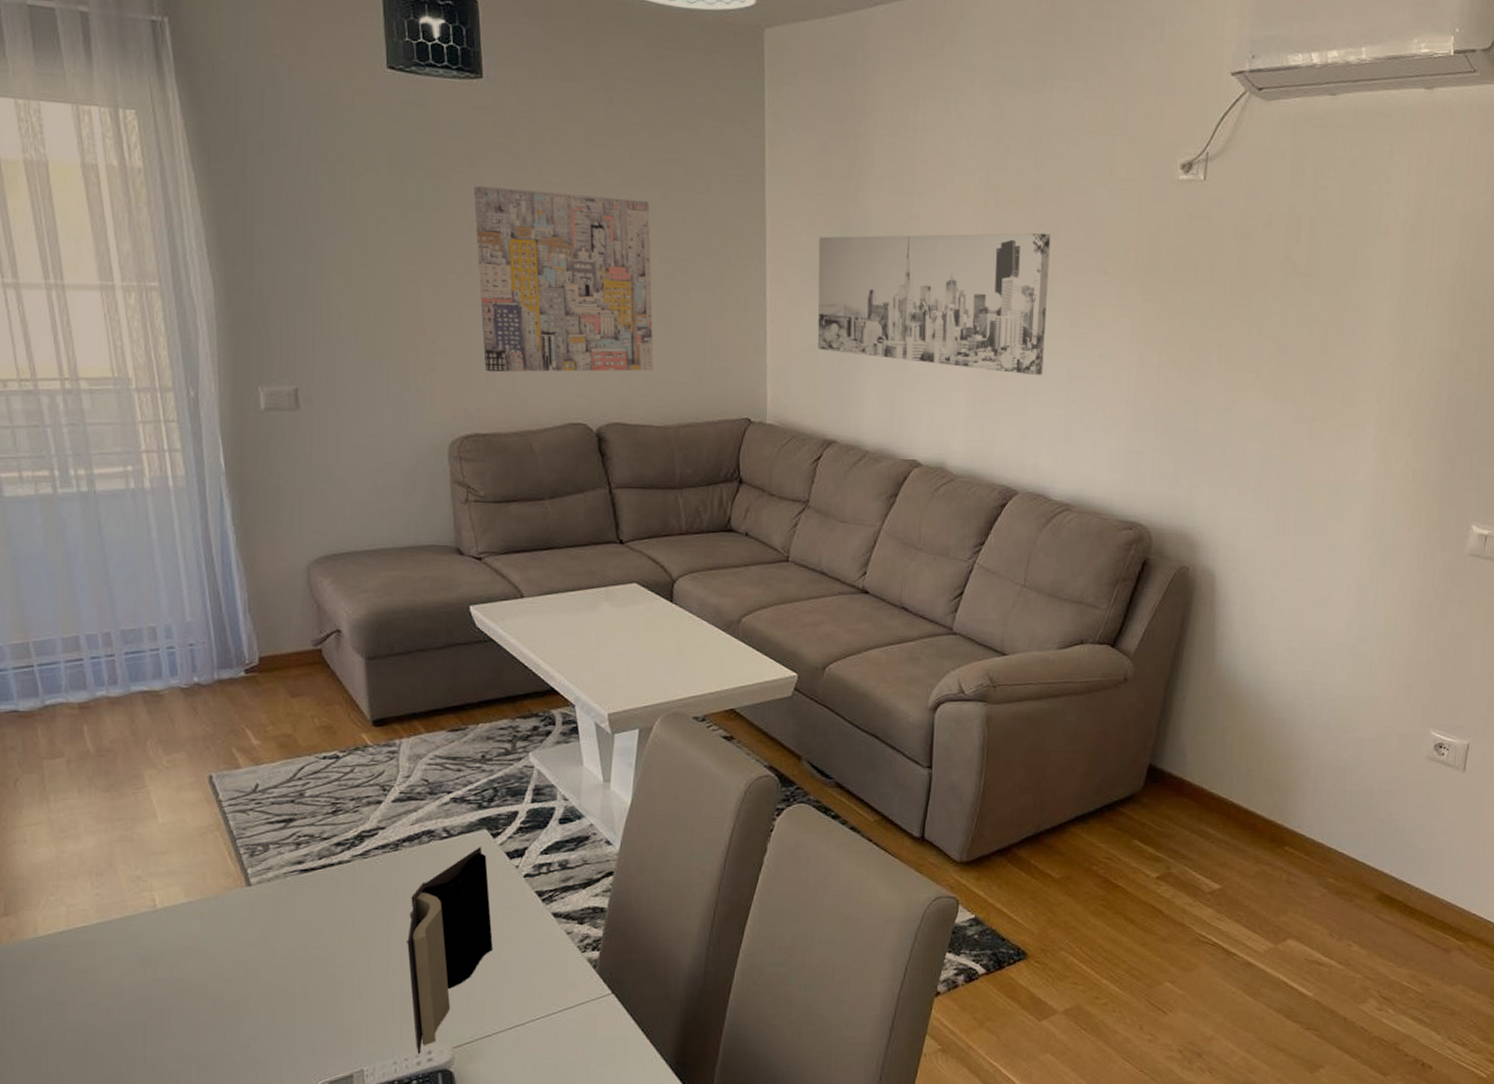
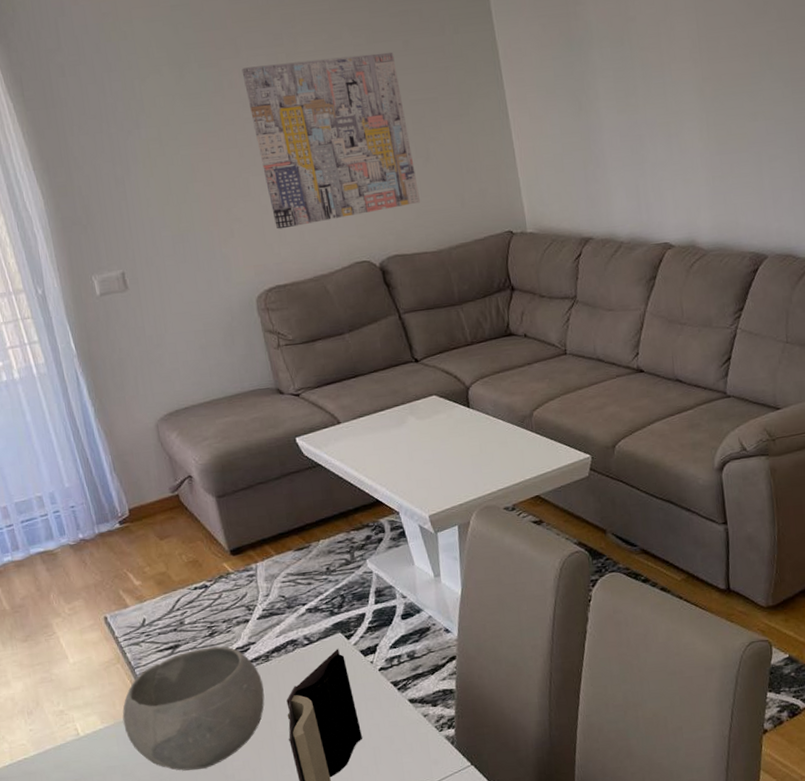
bowl: none [212,826,387,964] -> present [122,646,265,771]
wall art: present [817,233,1051,375] -> none [548,10,773,158]

